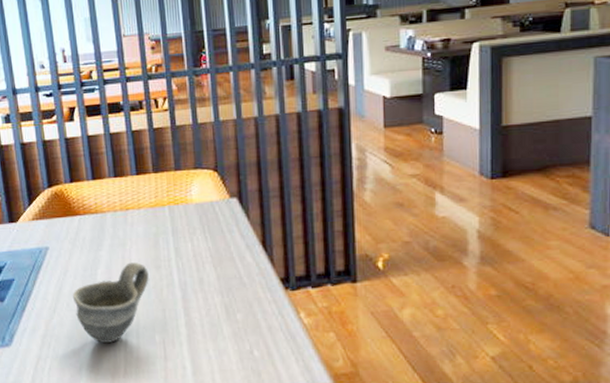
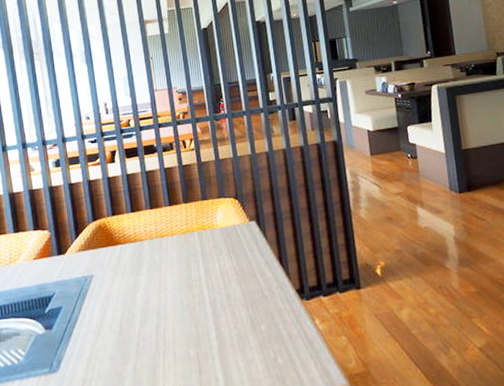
cup: present [72,262,149,344] -> none [114,284,183,363]

